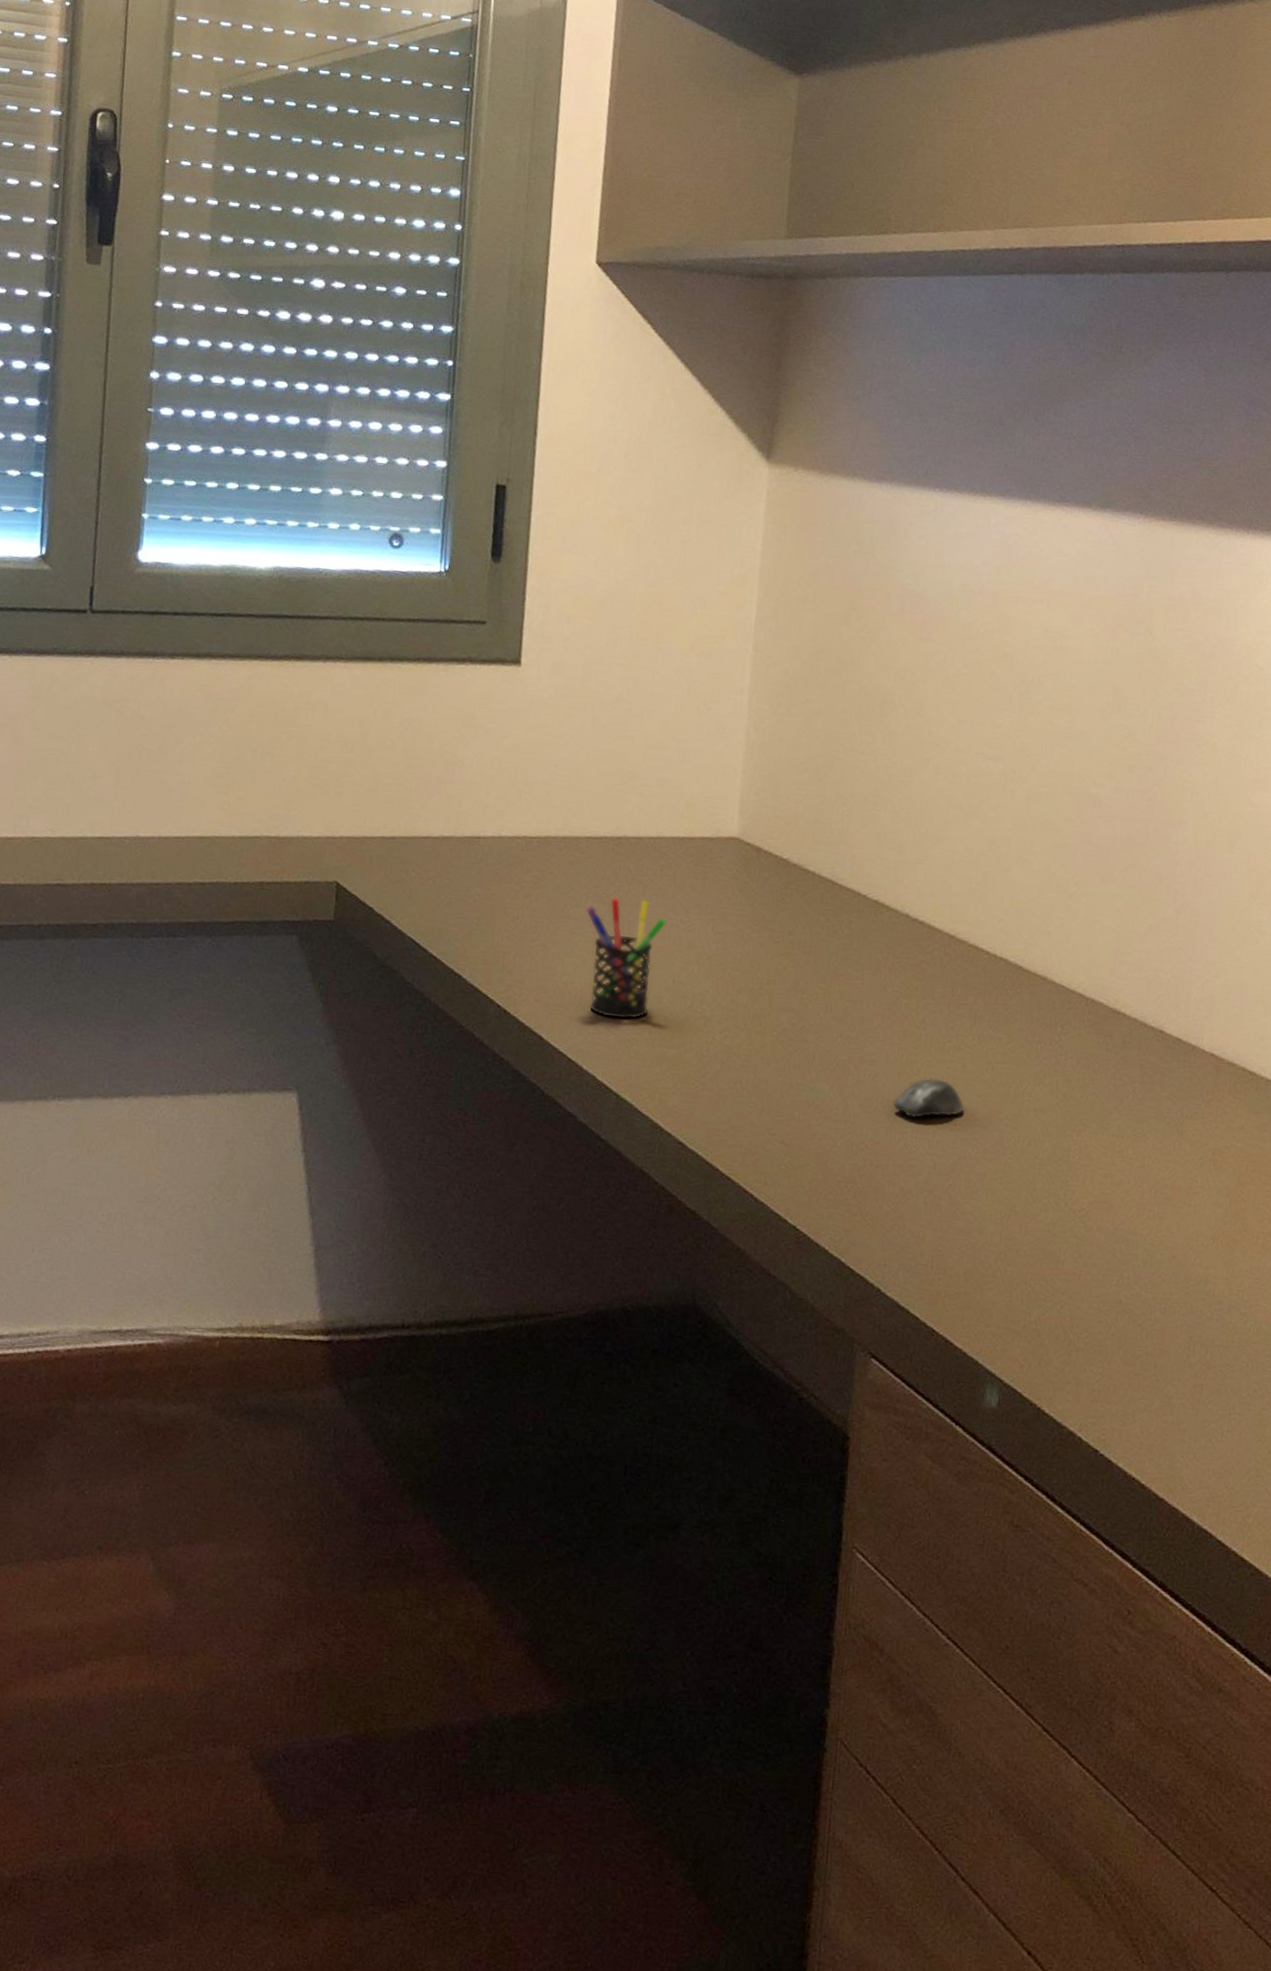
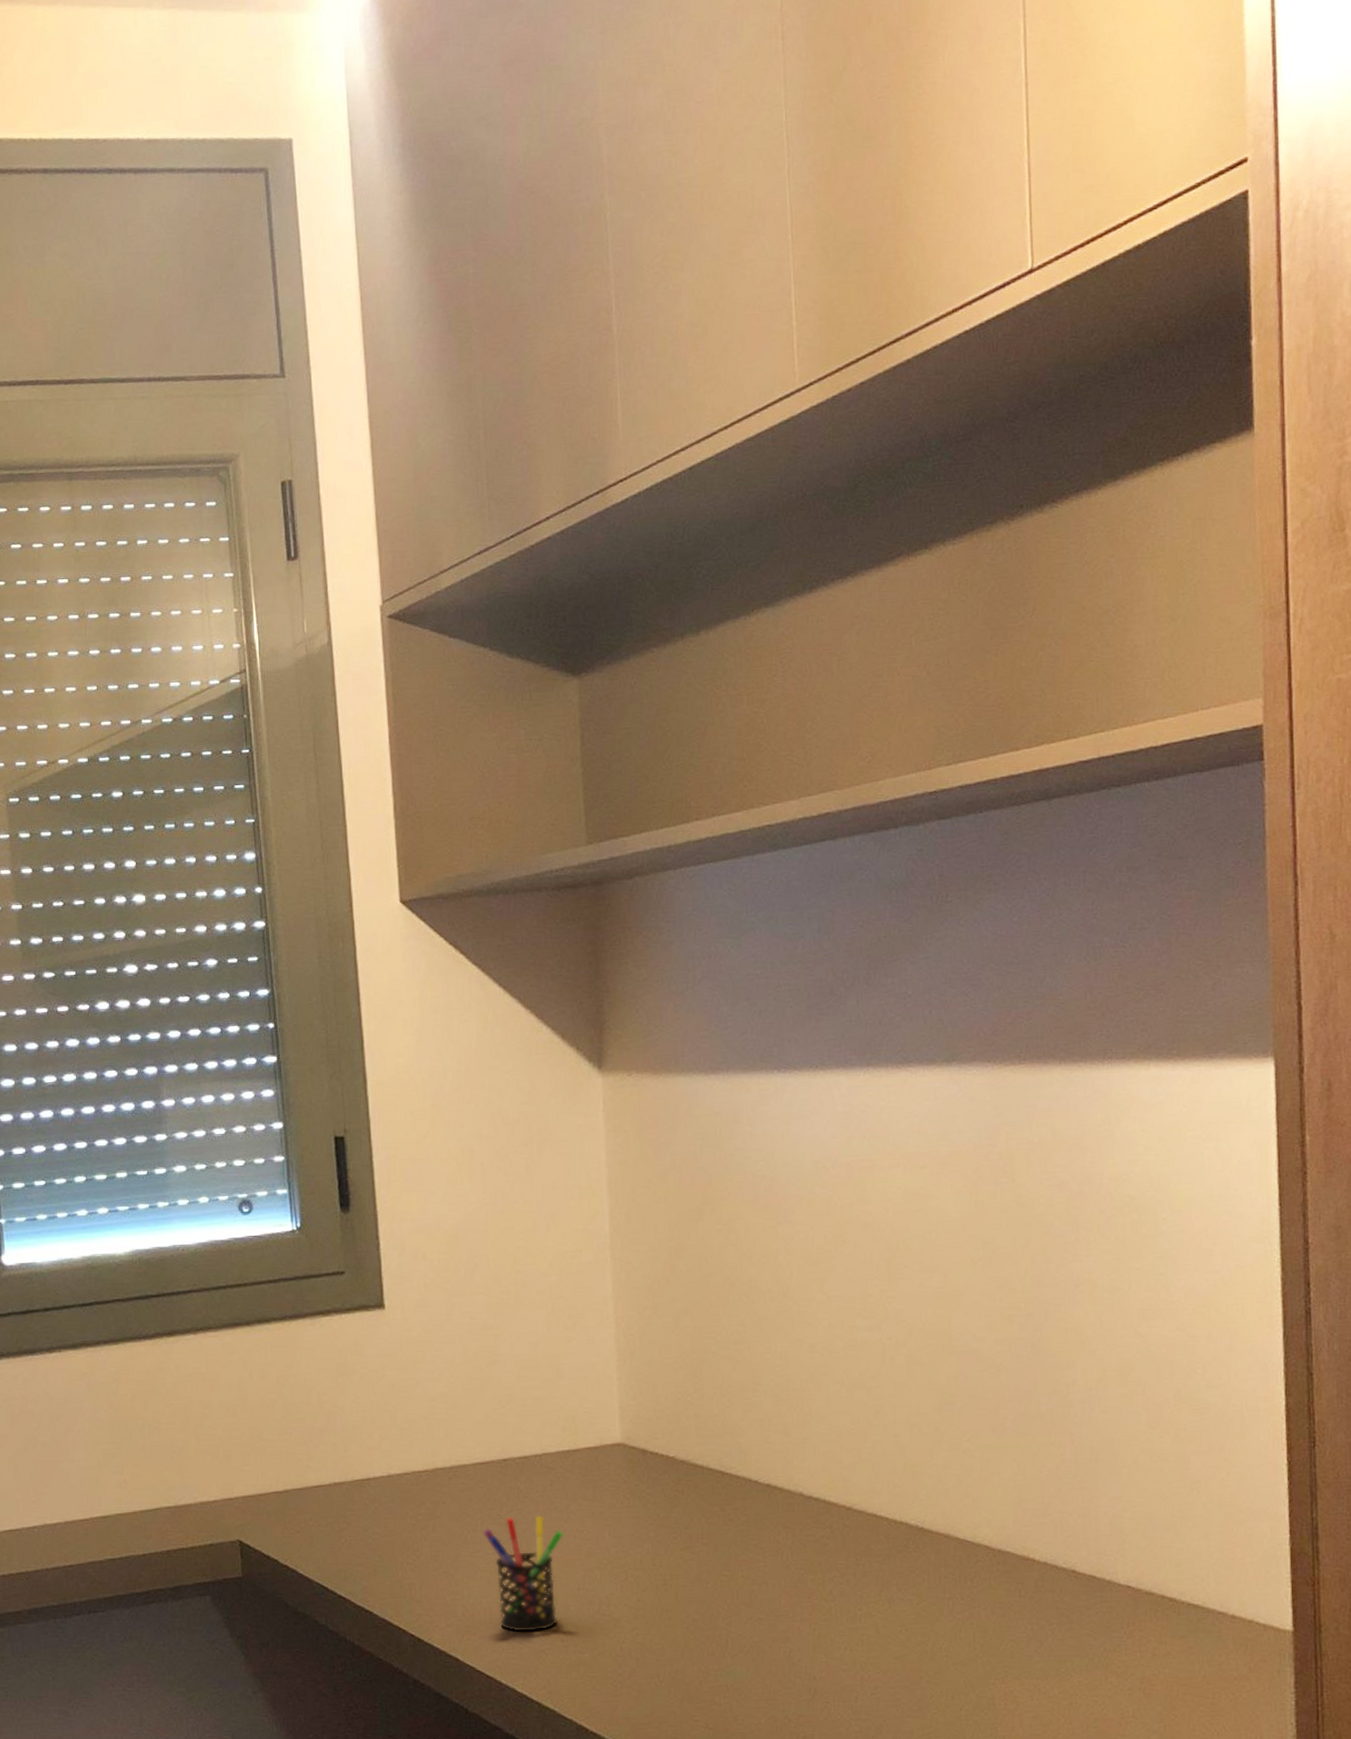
computer mouse: present [893,1078,965,1119] -> none [811,1647,883,1688]

